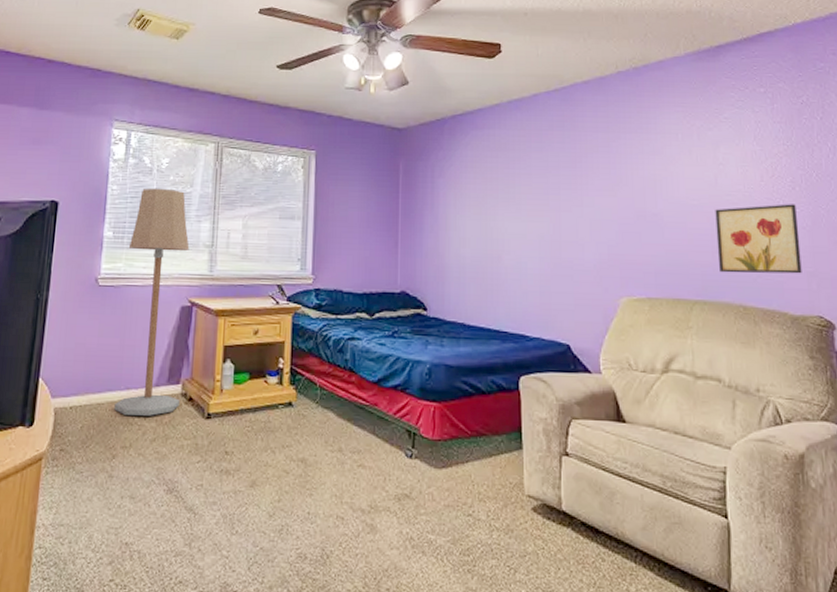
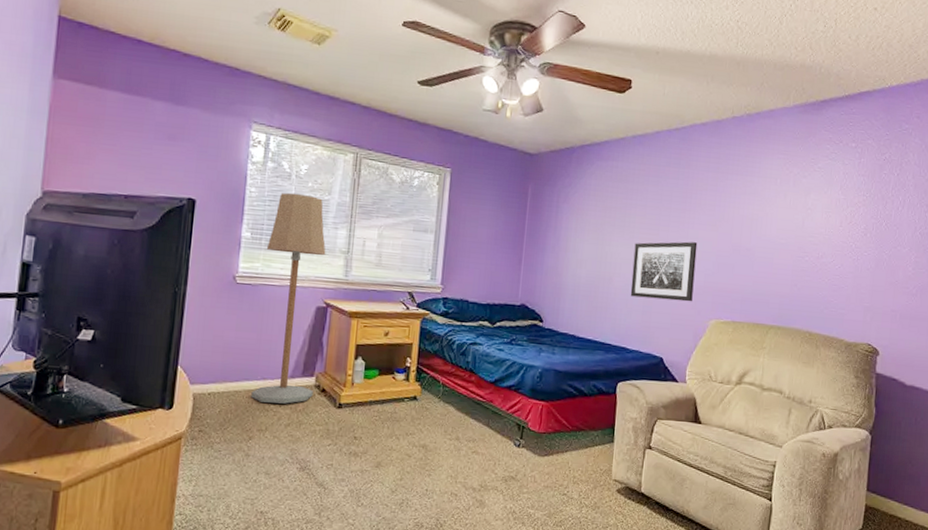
wall art: none [523,210,597,278] -> present [630,241,698,302]
wall art: present [715,204,802,274] -> none [794,247,865,308]

